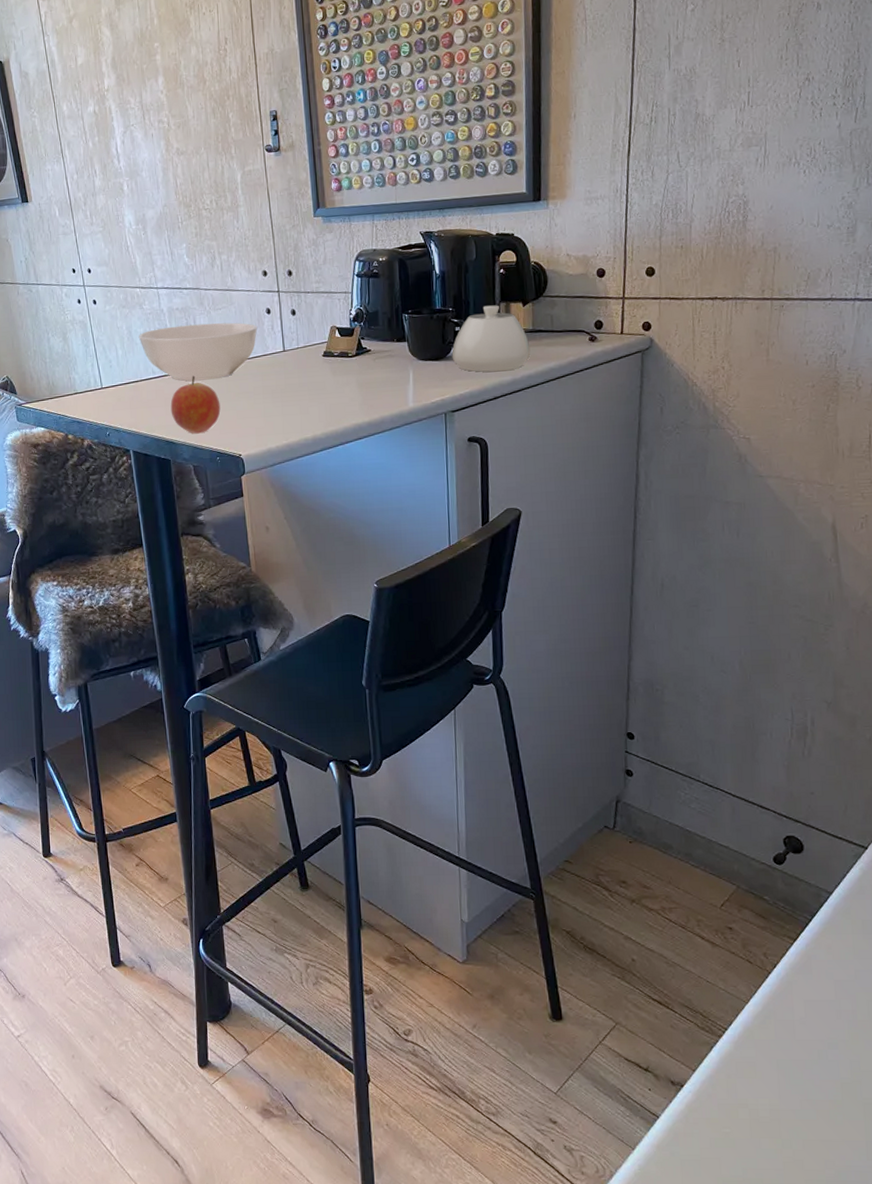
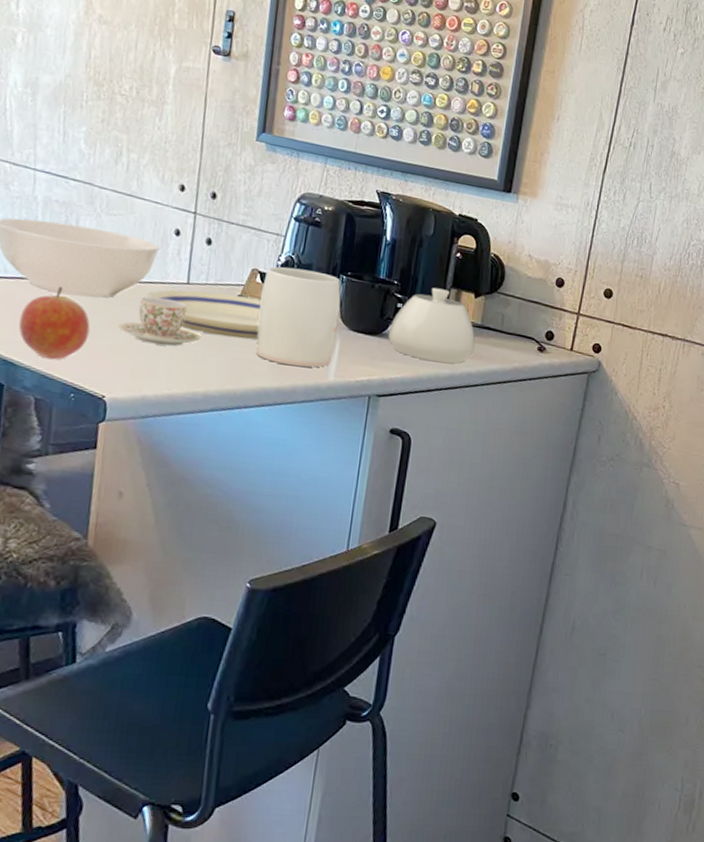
teacup: none [240,366,302,406] -> present [118,296,201,347]
plate: none [254,351,347,389] -> present [145,290,261,340]
mug: none [341,316,409,401] -> present [255,266,342,368]

